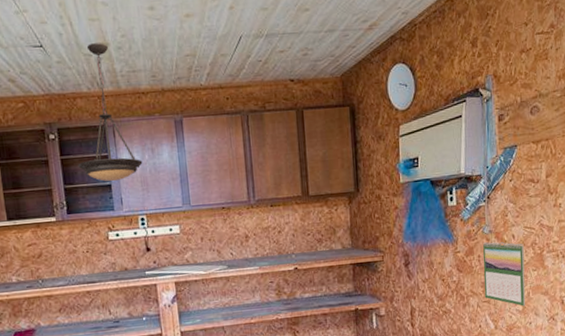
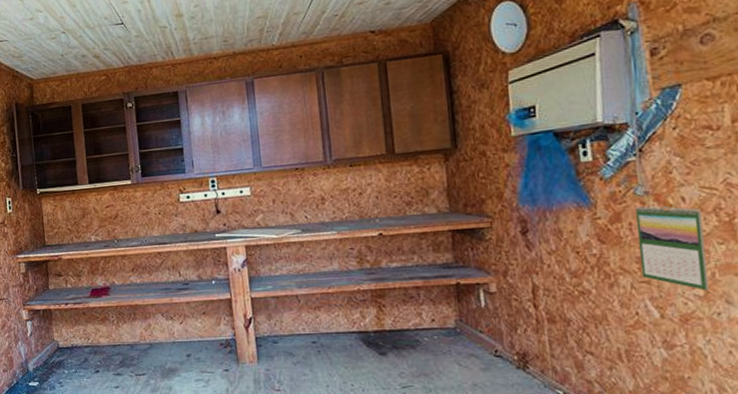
light fixture: present [78,43,143,182] -> none [152,14,214,145]

